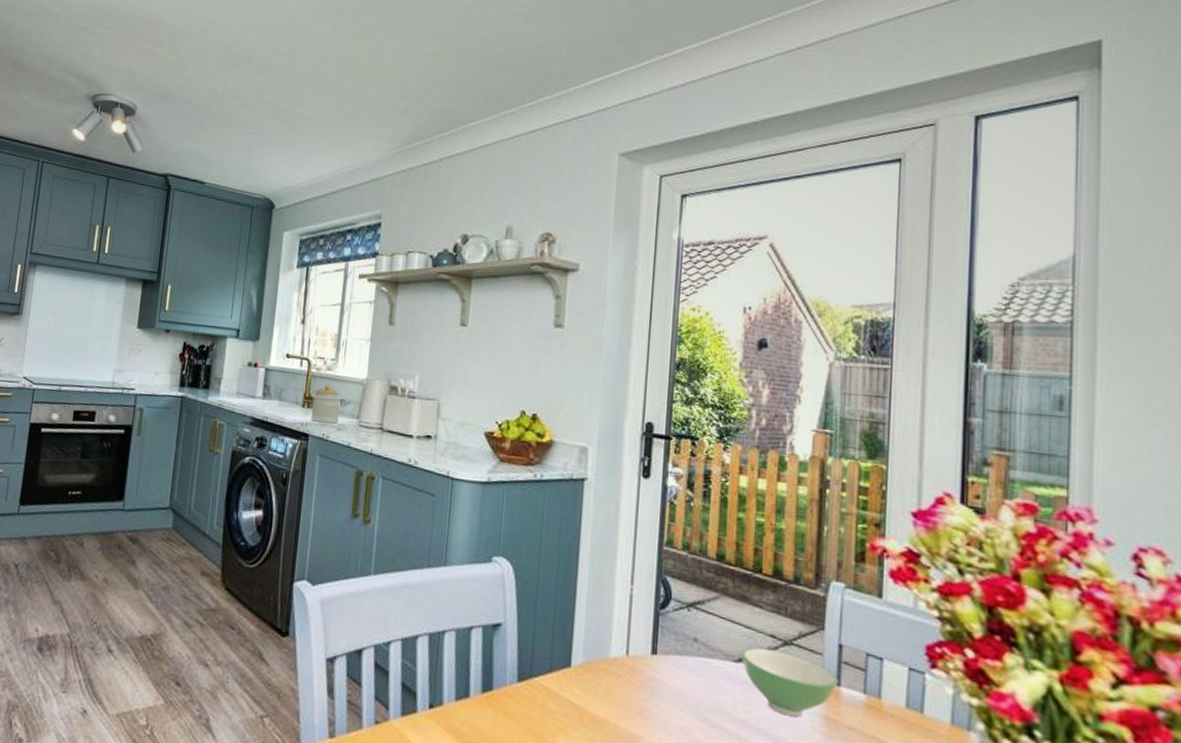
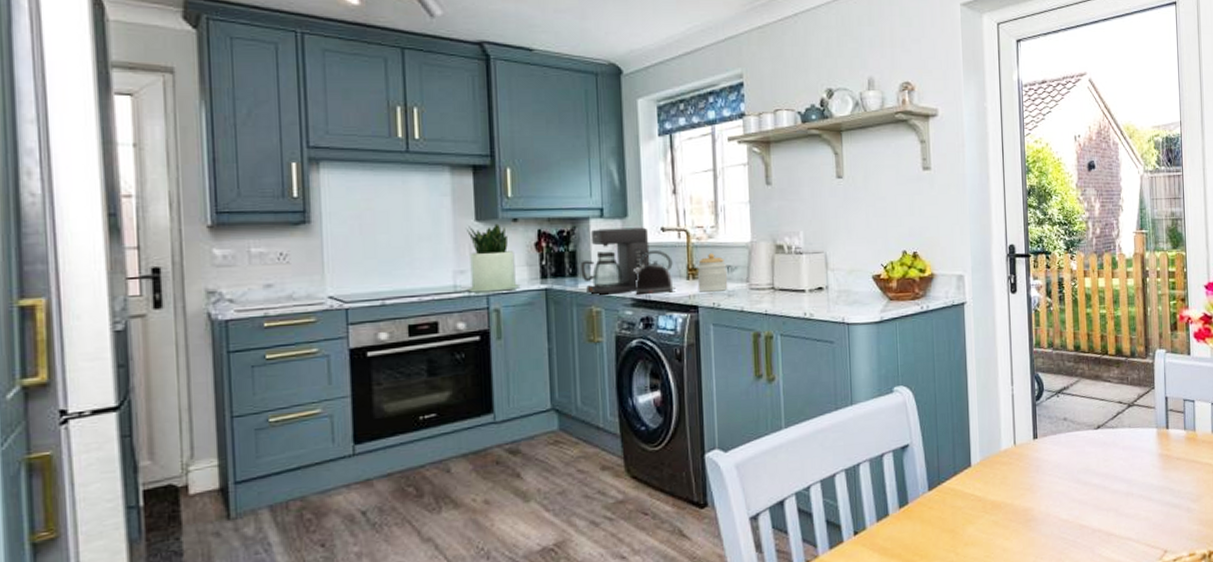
planter: none [121,332,163,394] -> present [466,223,521,293]
coffee maker: none [212,348,275,411] -> present [581,227,650,295]
kettle: none [255,374,292,418] -> present [632,249,675,296]
bowl: present [741,647,839,717] -> none [1099,412,1167,461]

